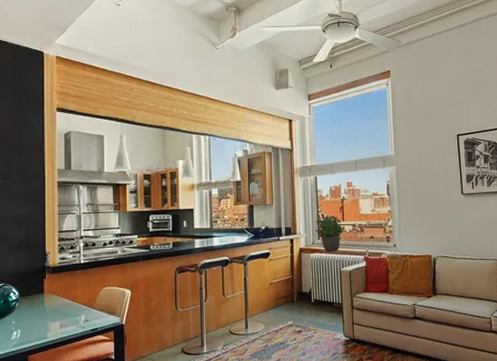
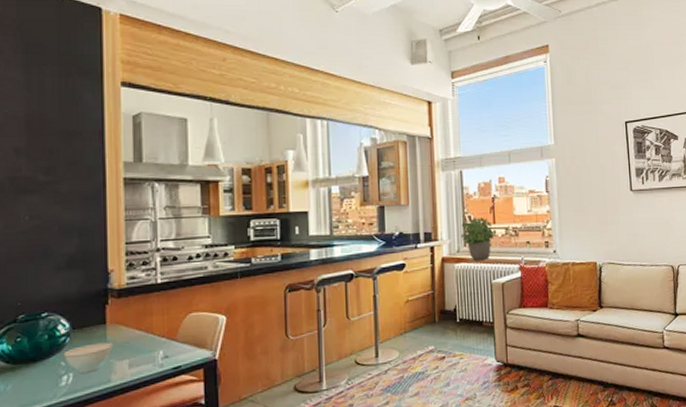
bowl: none [14,307,49,330] -> present [63,342,113,373]

